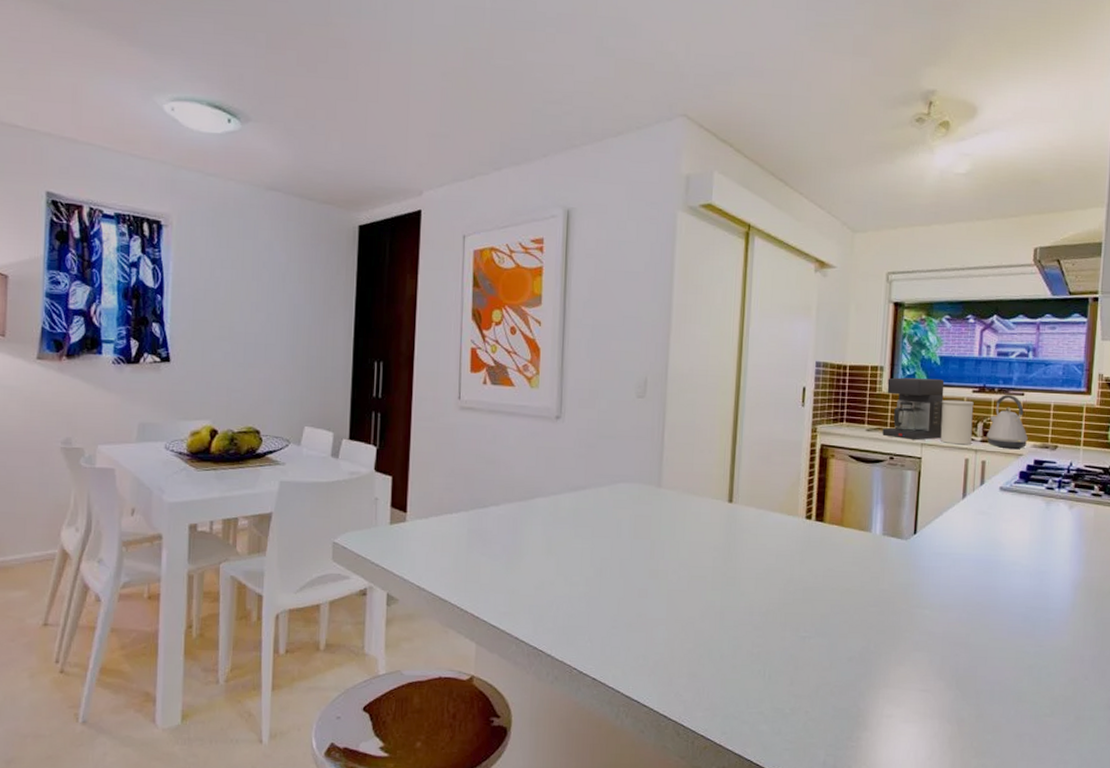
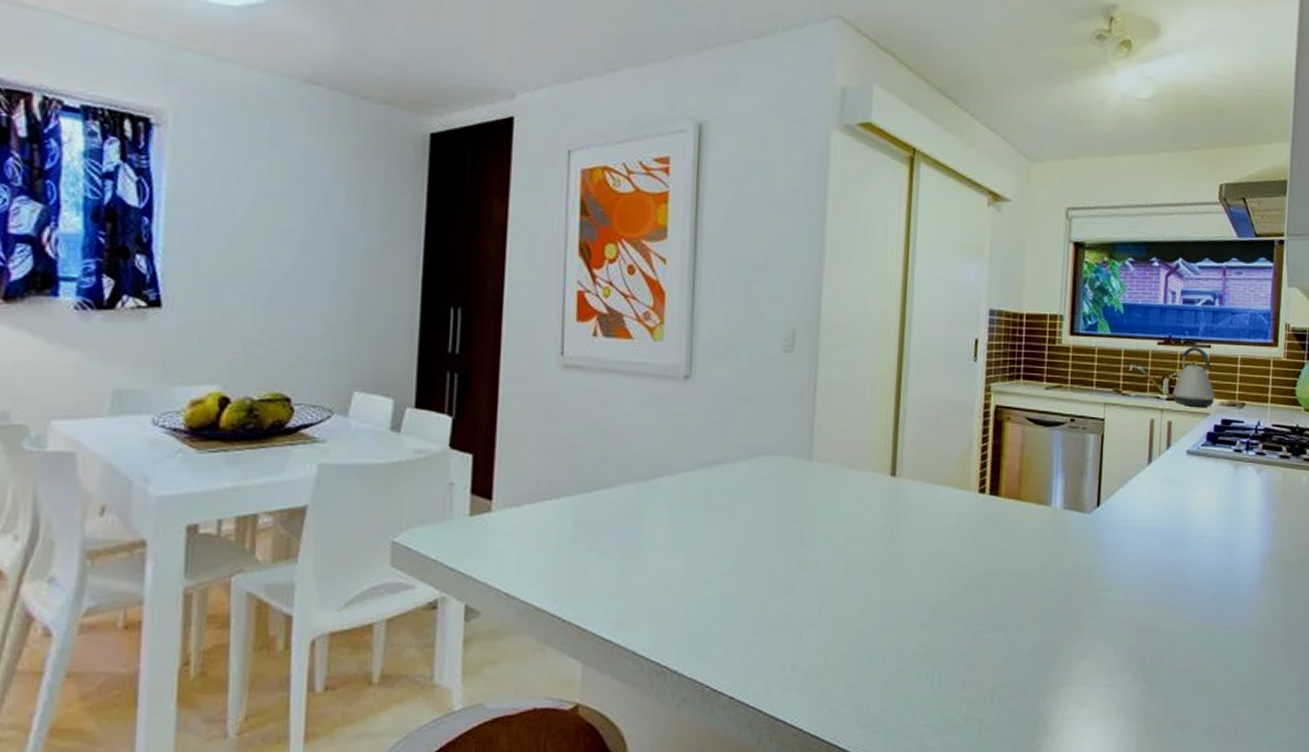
coffee maker: present [882,377,945,441] -> none [1062,328,1128,400]
canister: present [940,399,974,445] -> none [1124,352,1159,404]

